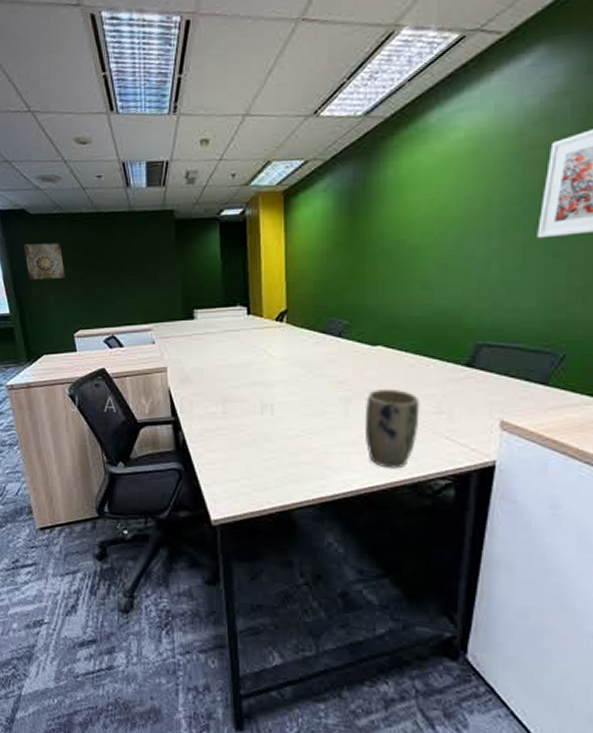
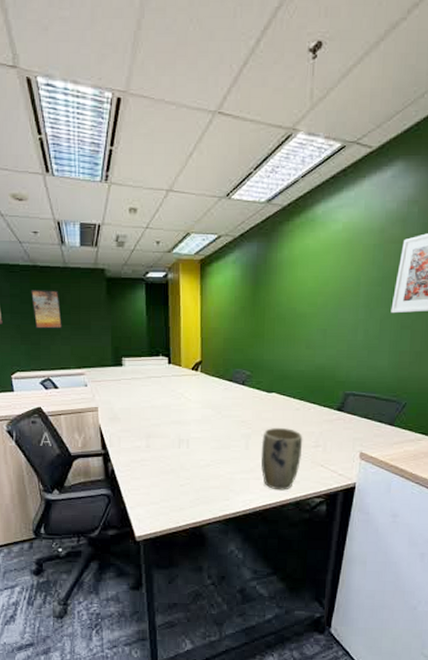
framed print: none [95,237,127,281] -> present [31,290,62,329]

